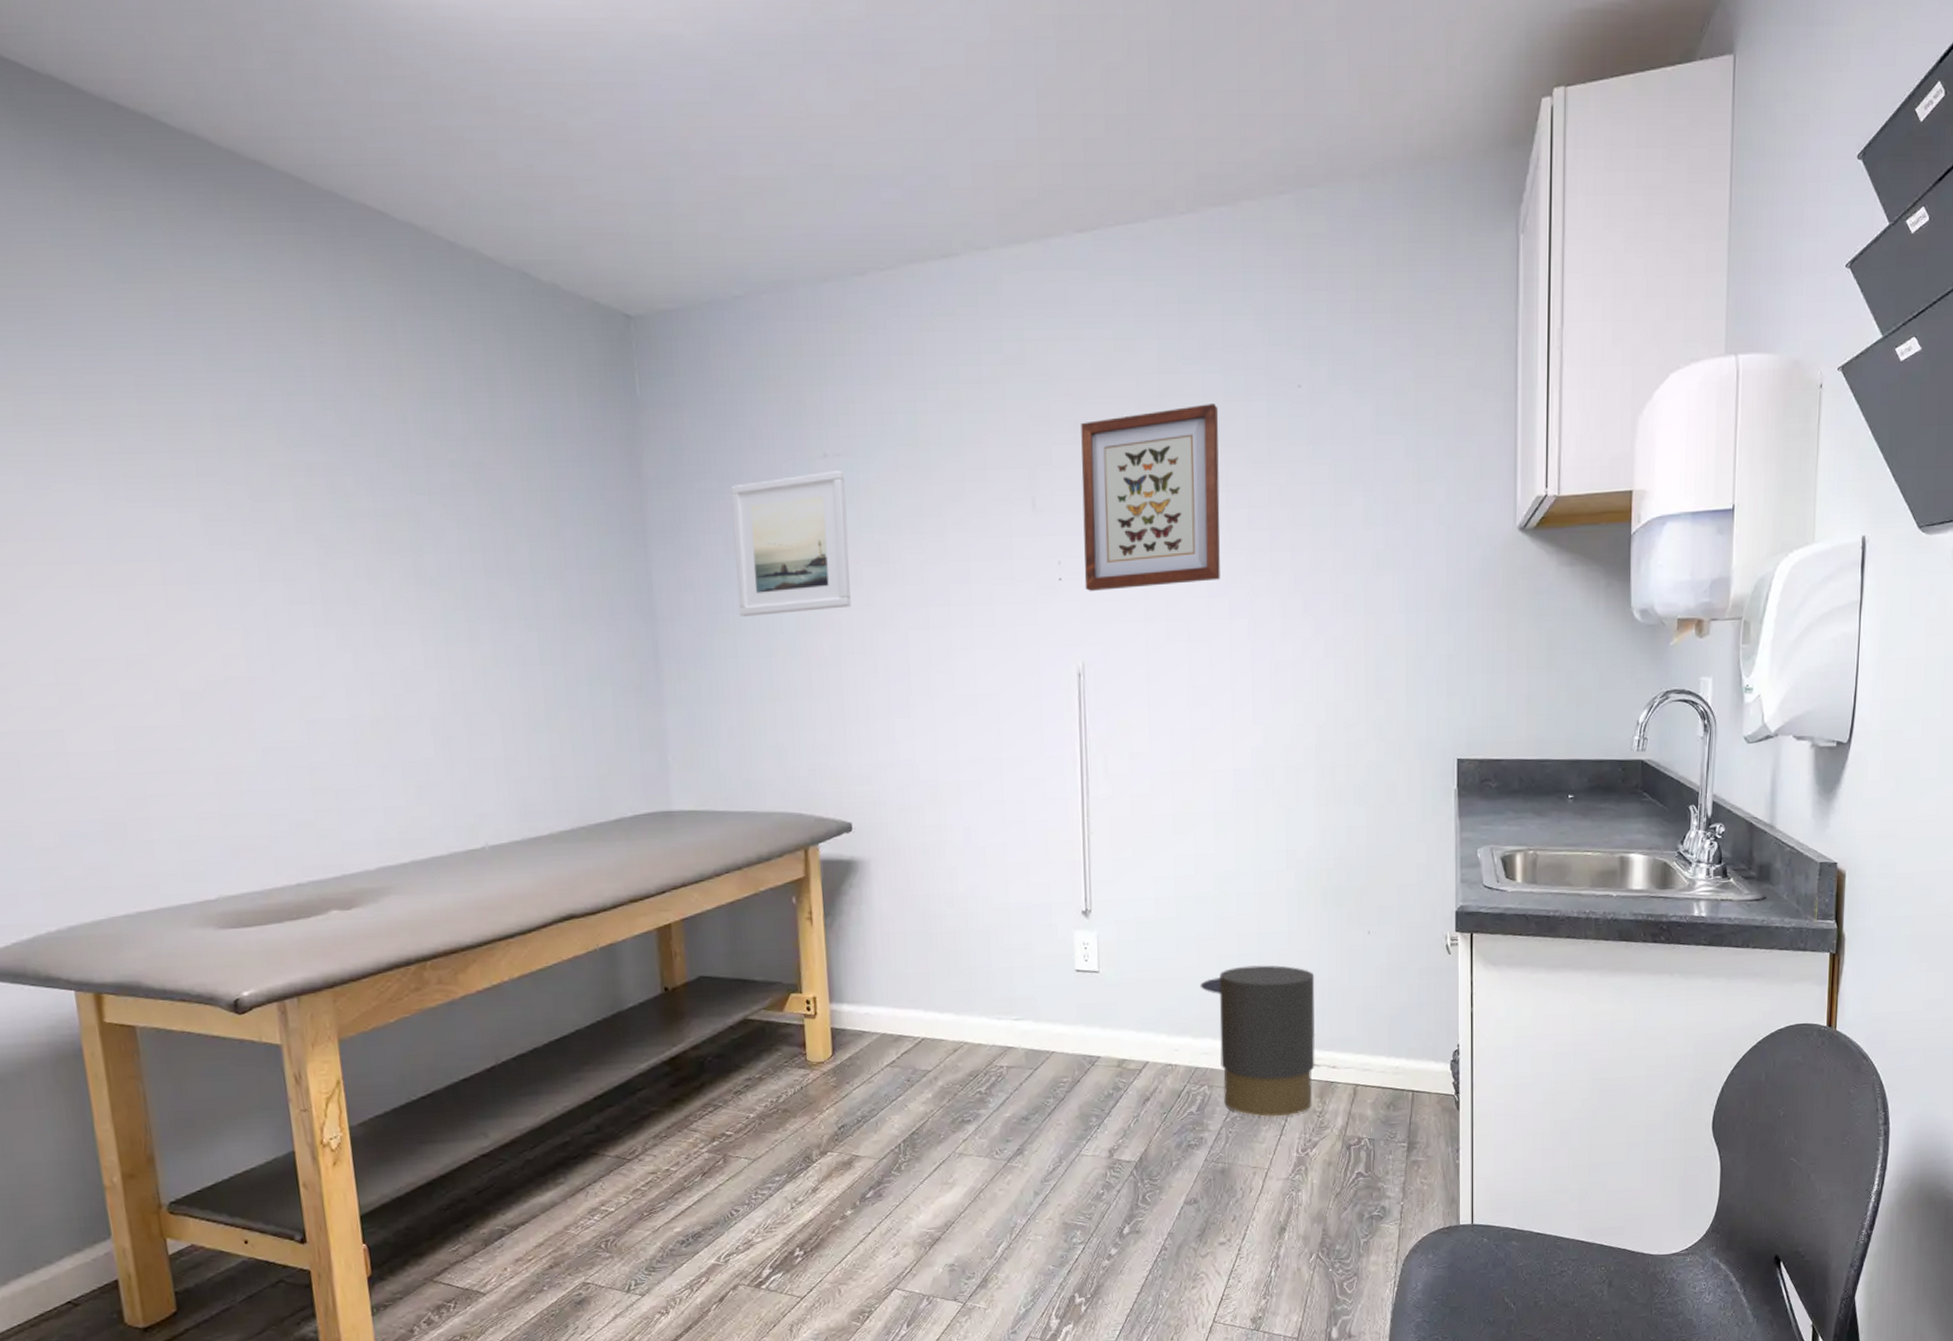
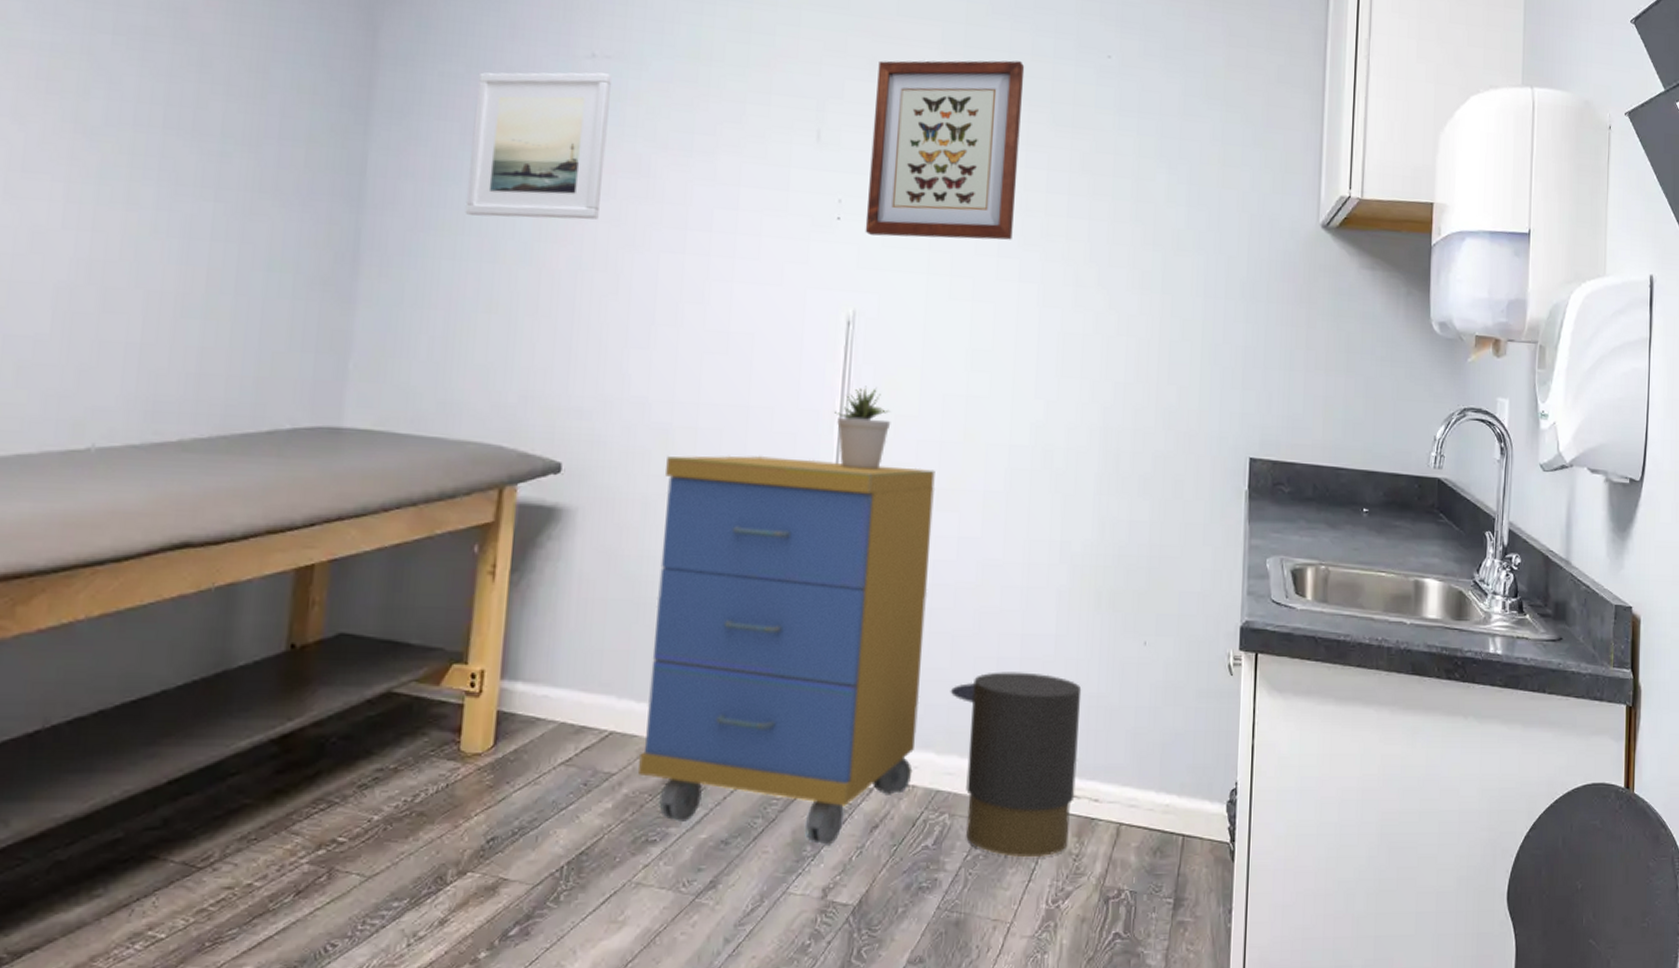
storage cabinet: none [938,797,1175,1117] -> present [638,455,935,845]
potted plant: none [1076,729,1126,804] -> present [835,385,891,470]

